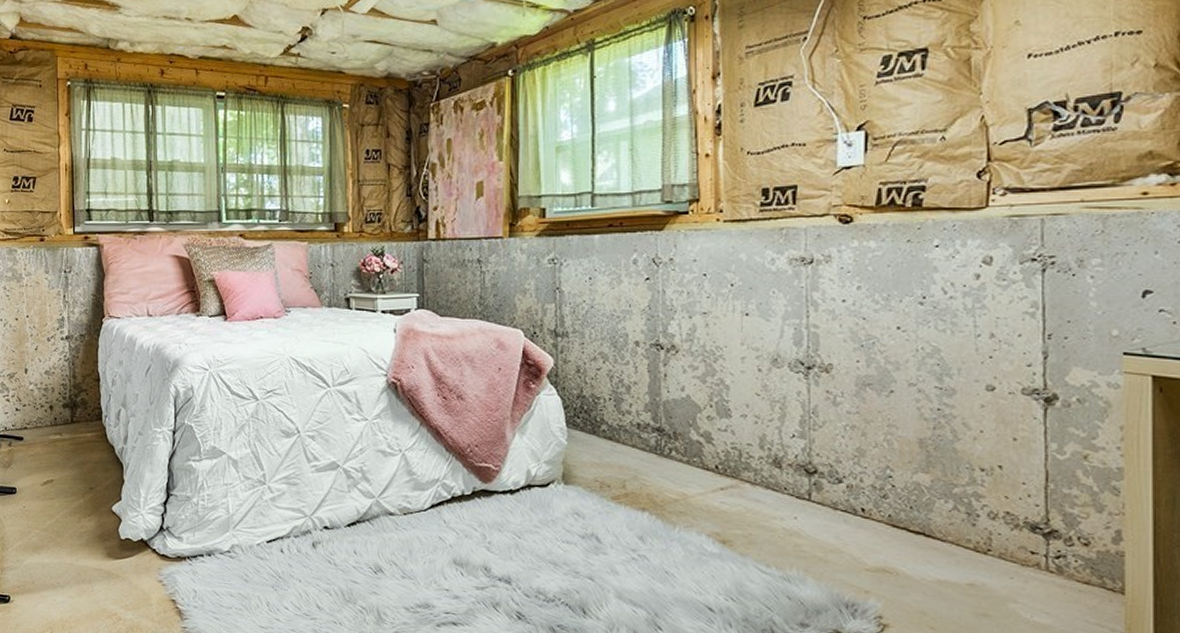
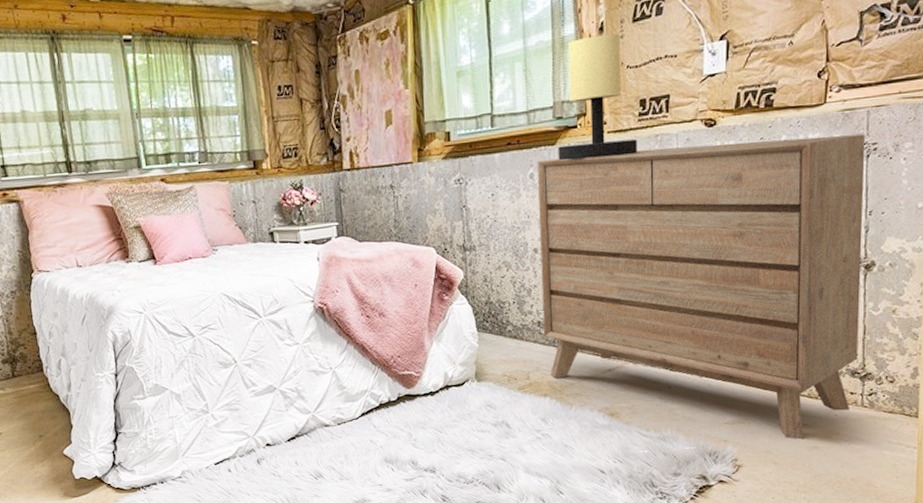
dresser: none [641,243,1040,603] -> present [536,134,866,440]
table lamp: none [666,117,759,248] -> present [558,33,638,161]

